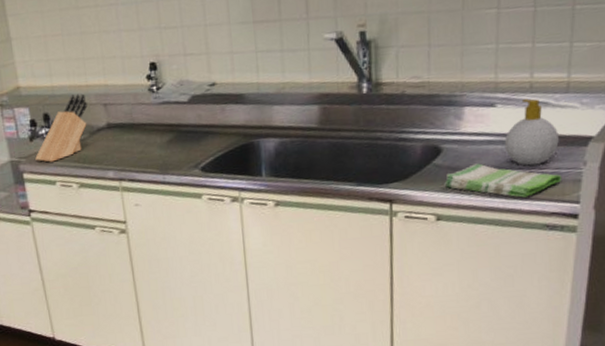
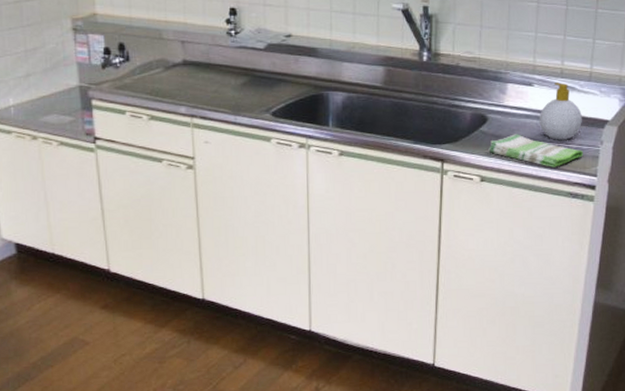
knife block: present [35,93,88,163] -> none [106,28,165,92]

